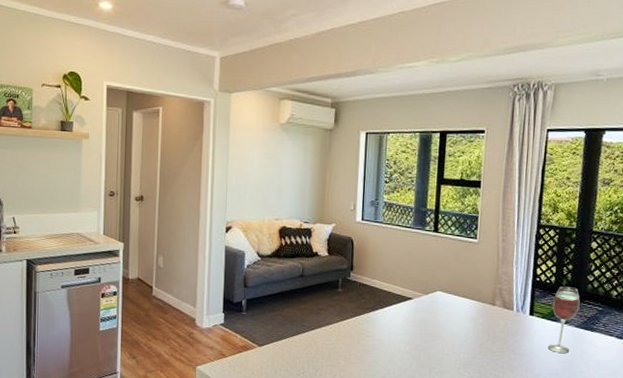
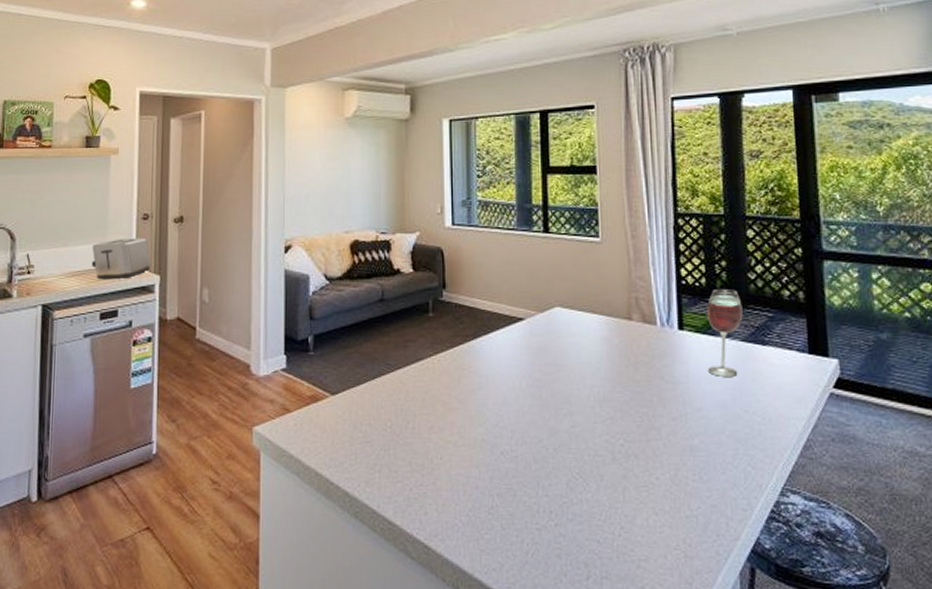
toaster: none [66,210,116,243] -> present [91,238,151,279]

